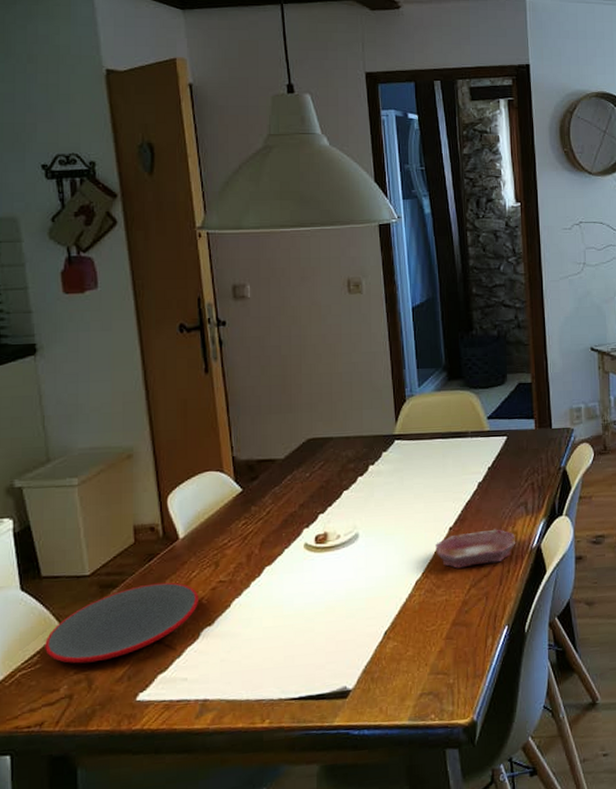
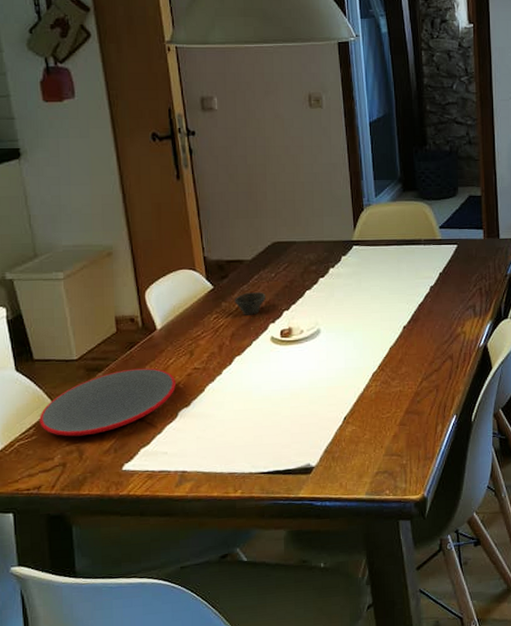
cup: none [264,494,299,520] -> present [234,292,266,315]
bowl: present [436,529,516,569] -> none [391,329,465,363]

